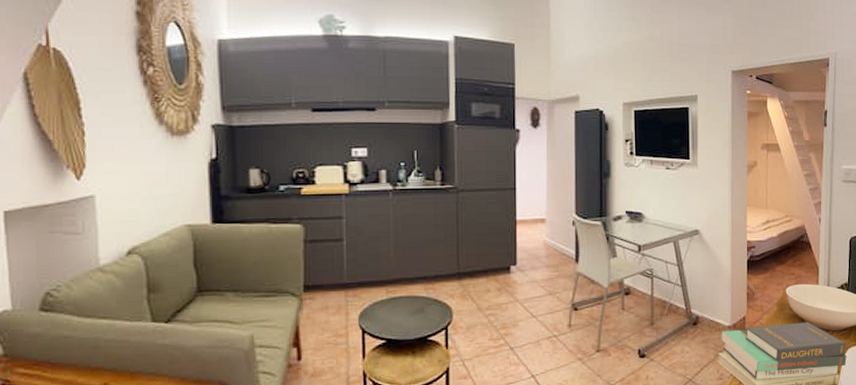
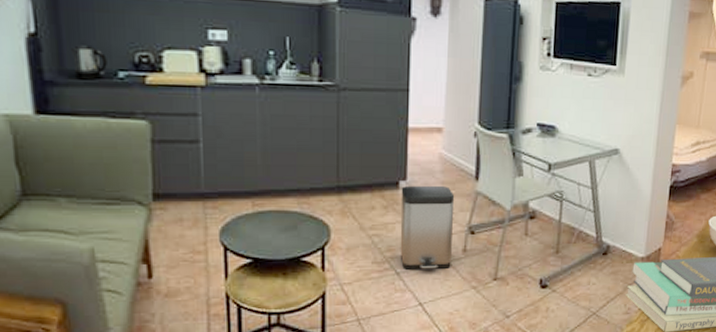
pedal bin: none [512,269,559,345] -> present [400,186,455,270]

